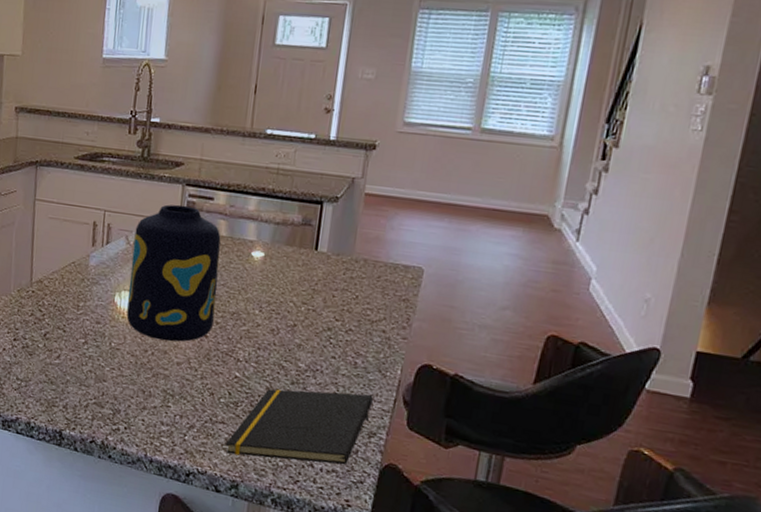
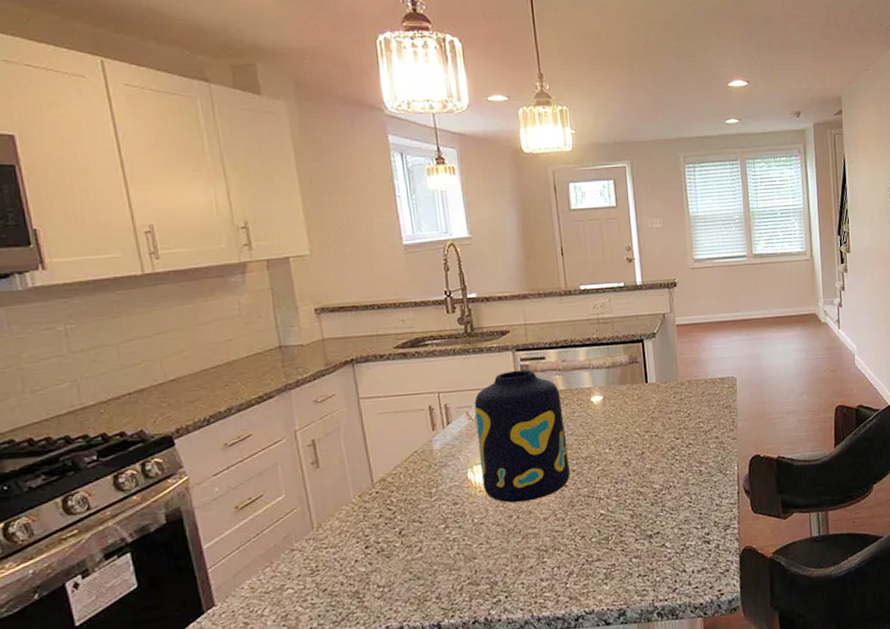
notepad: present [225,389,373,466] -> none [605,493,722,587]

